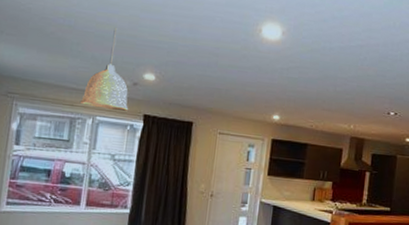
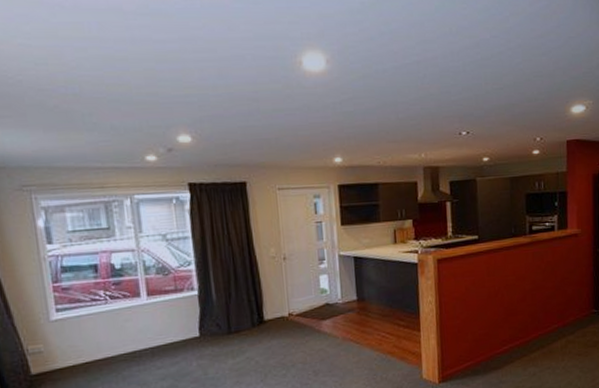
pendant lamp: present [79,27,129,111] -> none [110,86,170,185]

